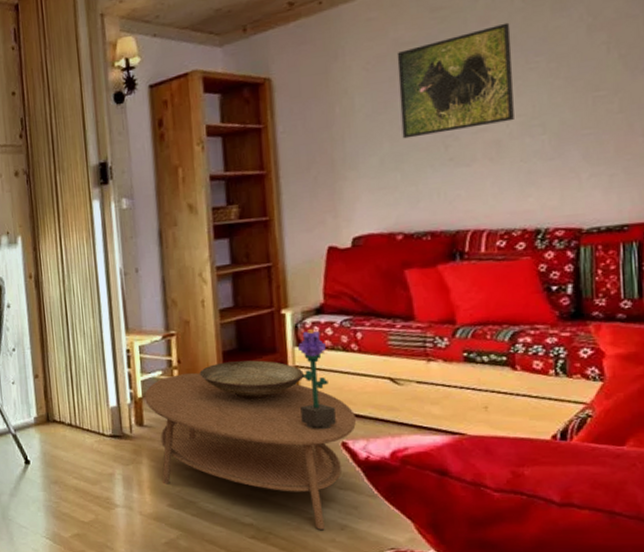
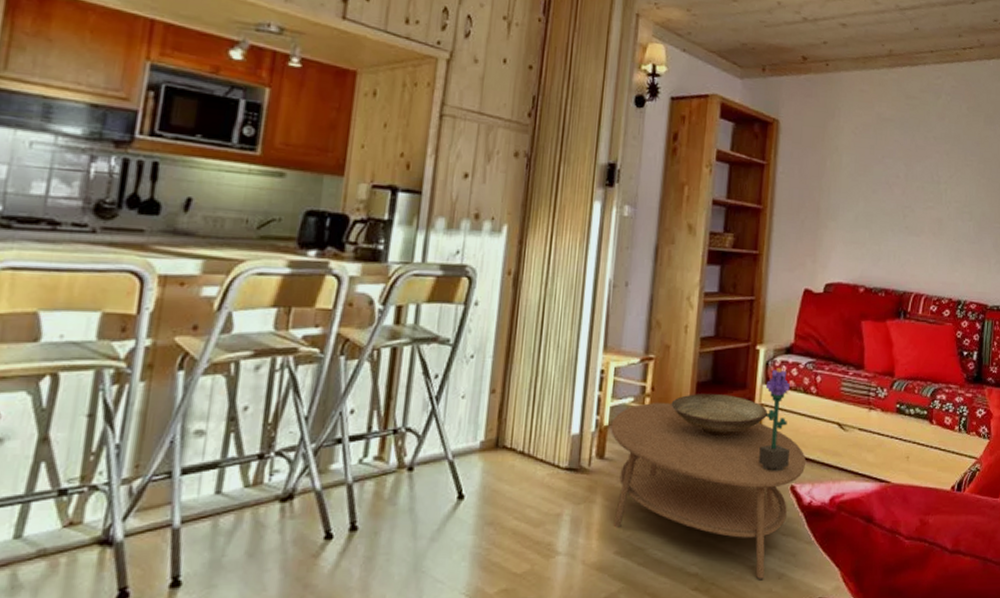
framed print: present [397,22,514,139] -> none [874,123,958,205]

